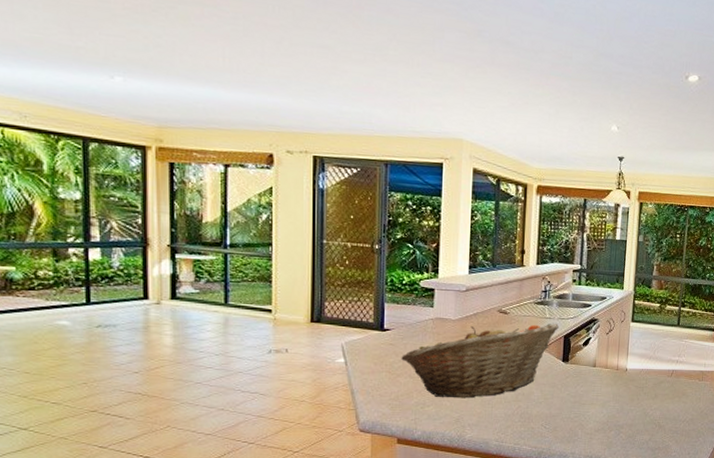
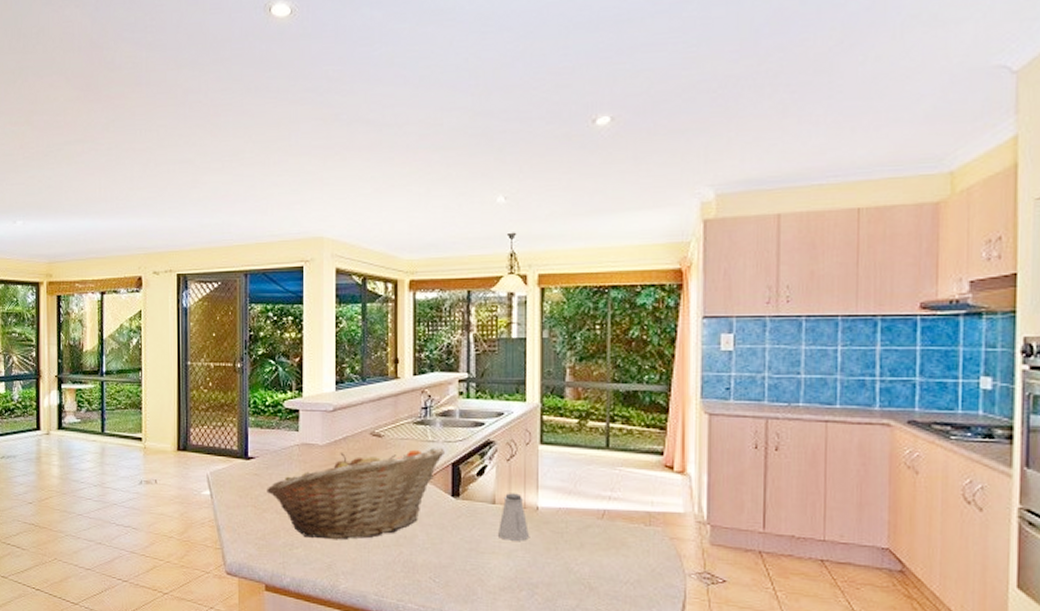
saltshaker: none [597,359,620,394] -> present [498,493,530,541]

